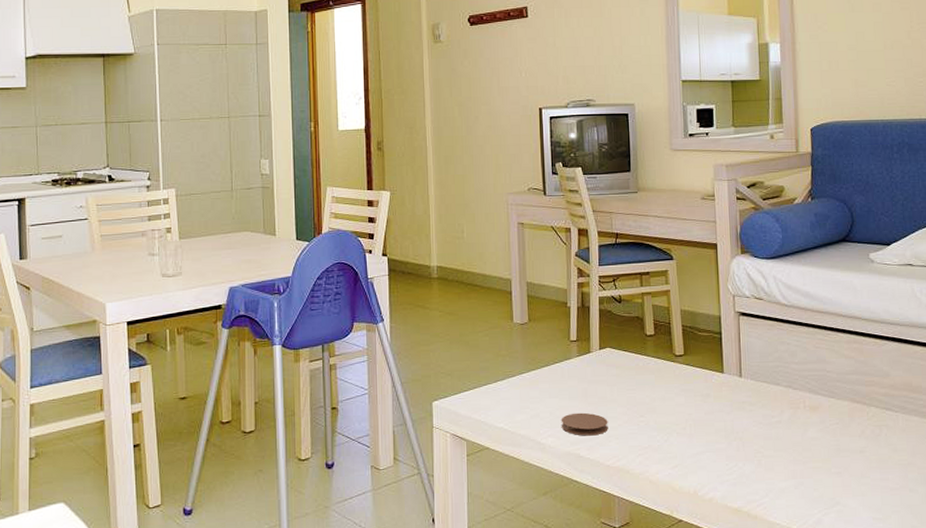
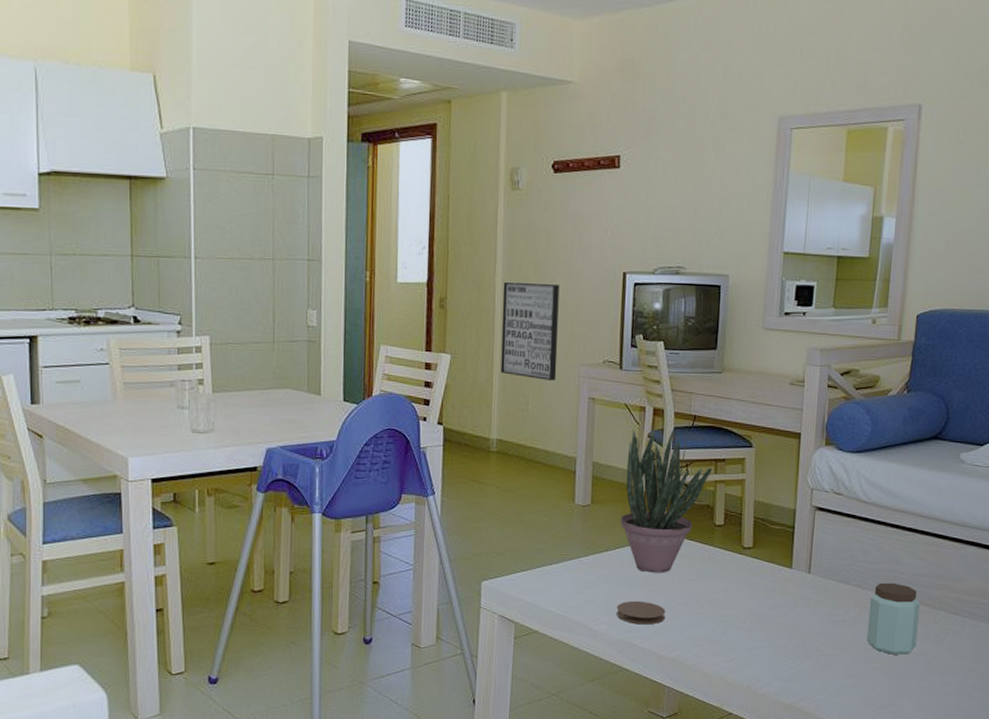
wall art: none [433,122,487,209] -> present [501,281,560,381]
potted plant: none [556,246,638,385] -> present [620,428,712,573]
peanut butter: none [802,381,853,453] -> present [866,582,920,655]

